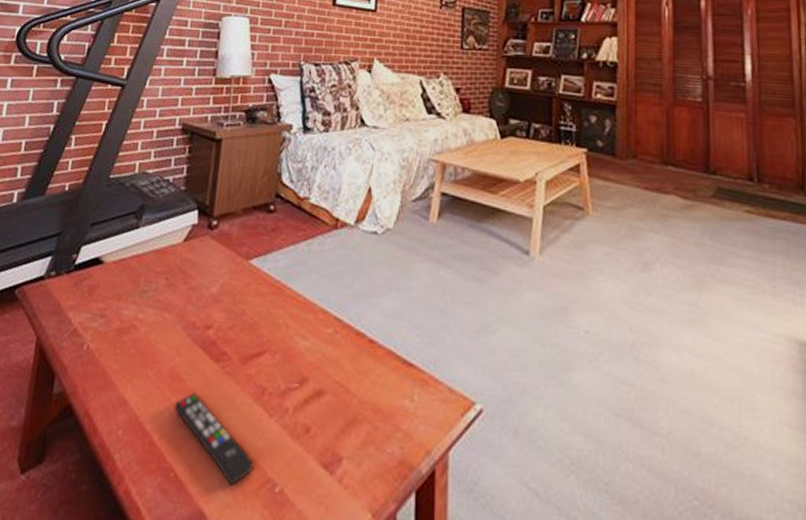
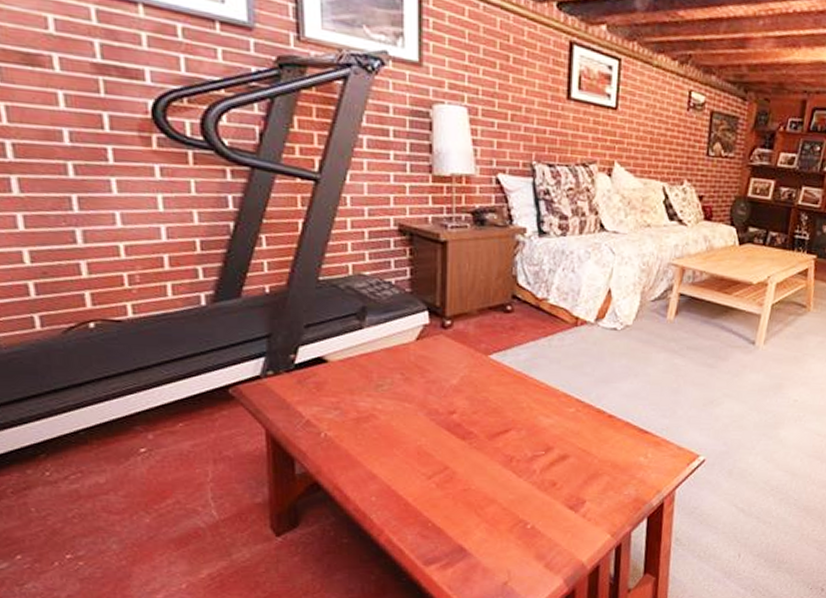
remote control: present [174,393,254,486] -> none [425,465,507,527]

